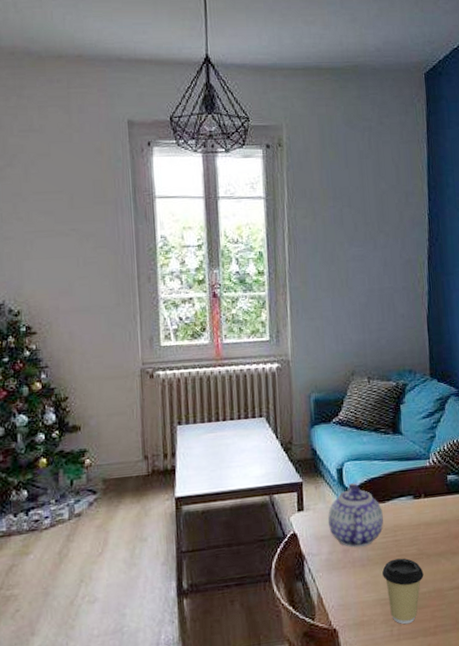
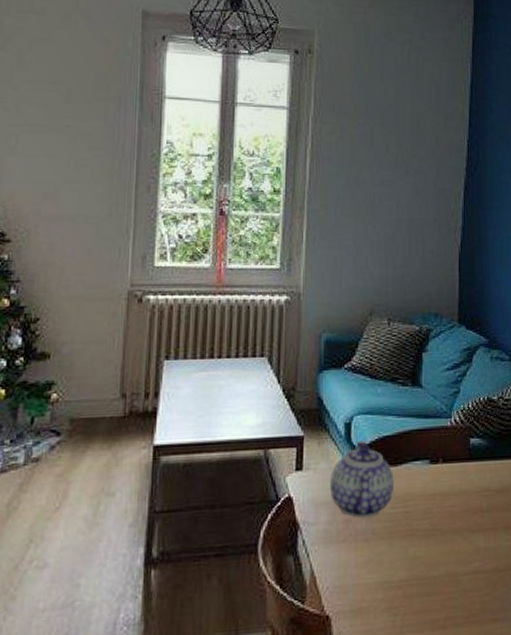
coffee cup: present [382,558,424,625] -> none [388,533,436,614]

